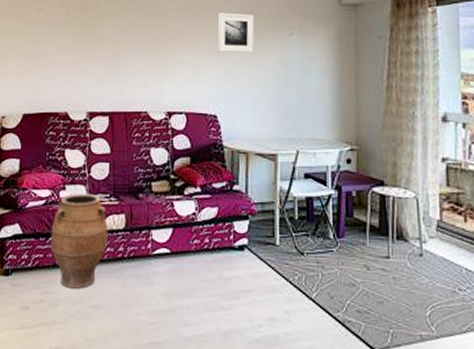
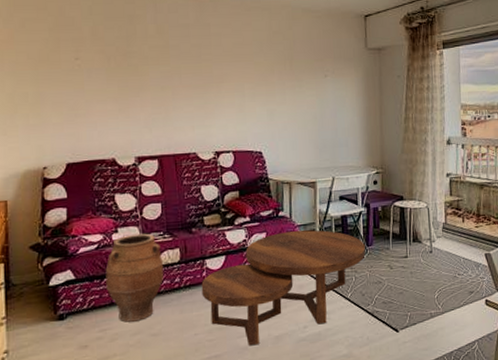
coffee table: none [145,209,335,337] -> present [201,230,366,345]
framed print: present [217,12,255,53] -> none [259,57,294,95]

